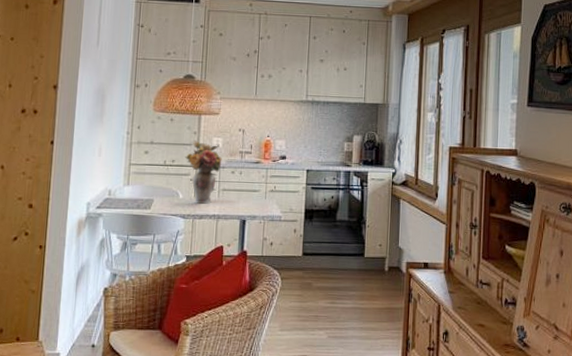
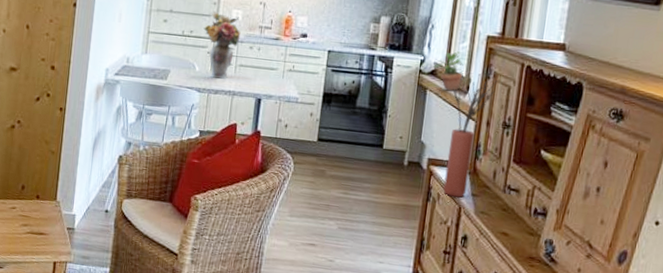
potted plant: none [404,163,432,199] -> present [433,51,464,91]
vase: none [422,181,462,296] -> present [443,74,498,198]

